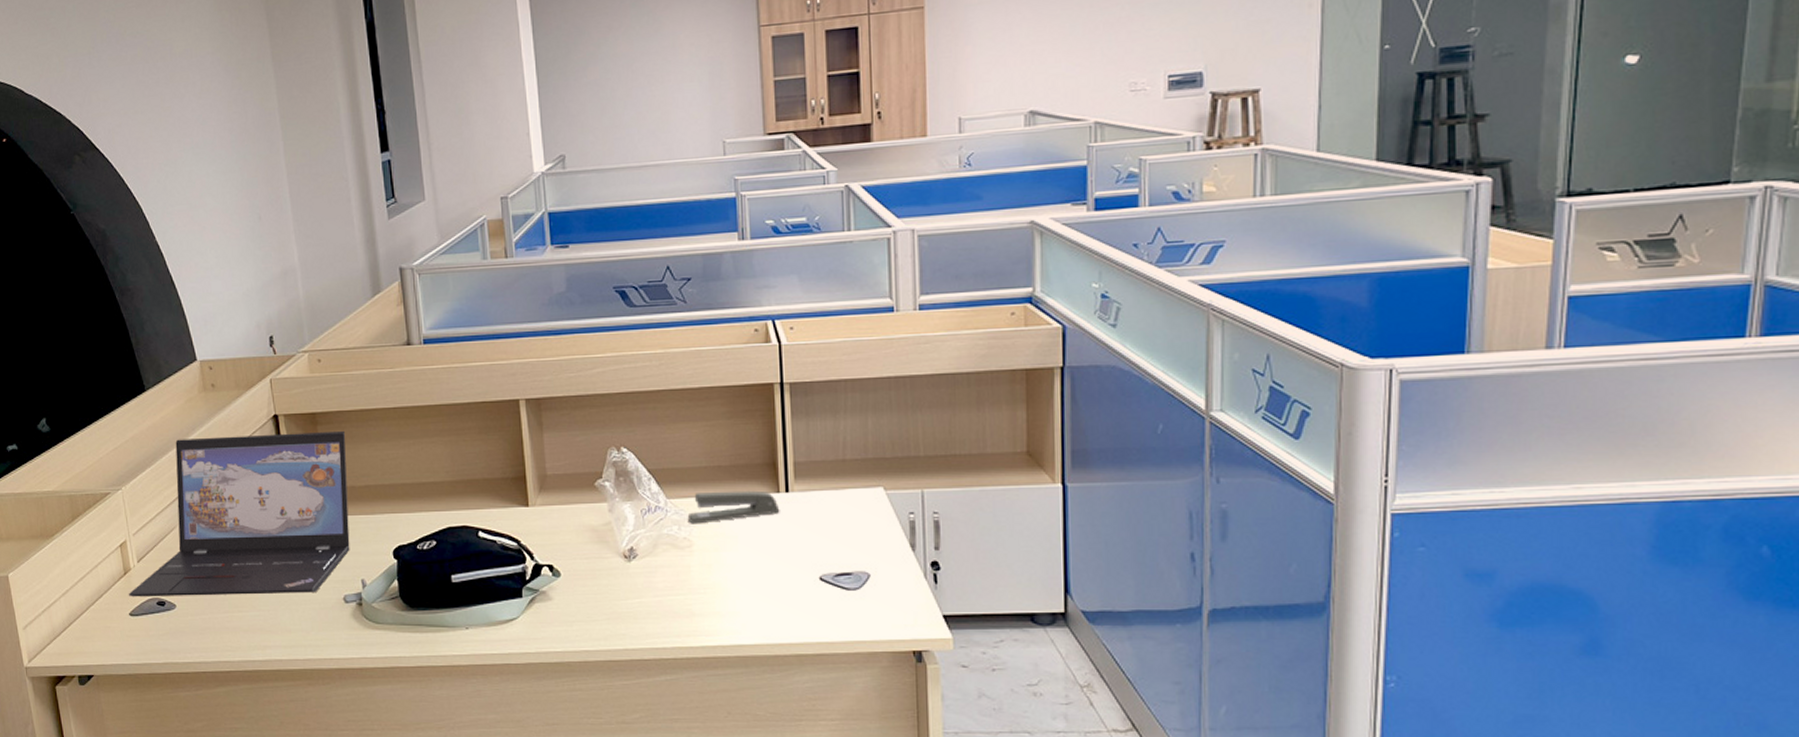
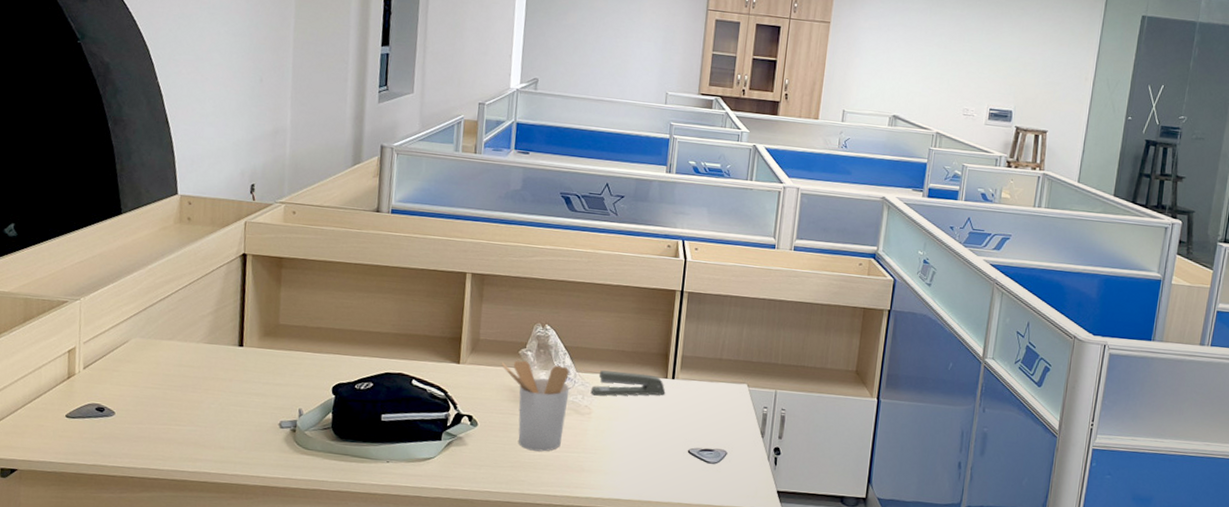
laptop: present [128,430,350,597] -> none [68,262,306,415]
utensil holder: none [576,493,663,598] -> present [501,360,570,452]

